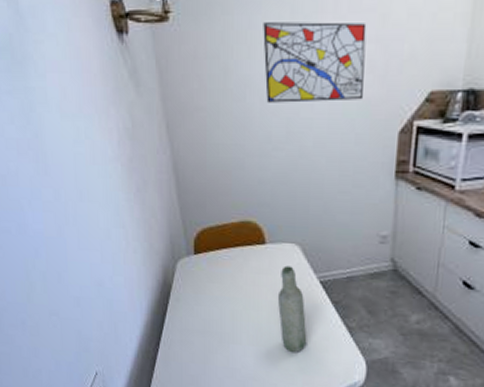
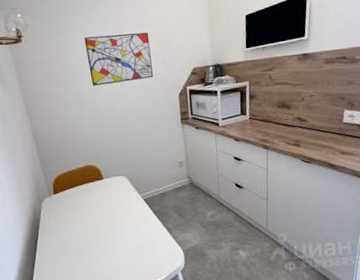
bottle: present [277,265,307,352] -> none [116,191,141,253]

